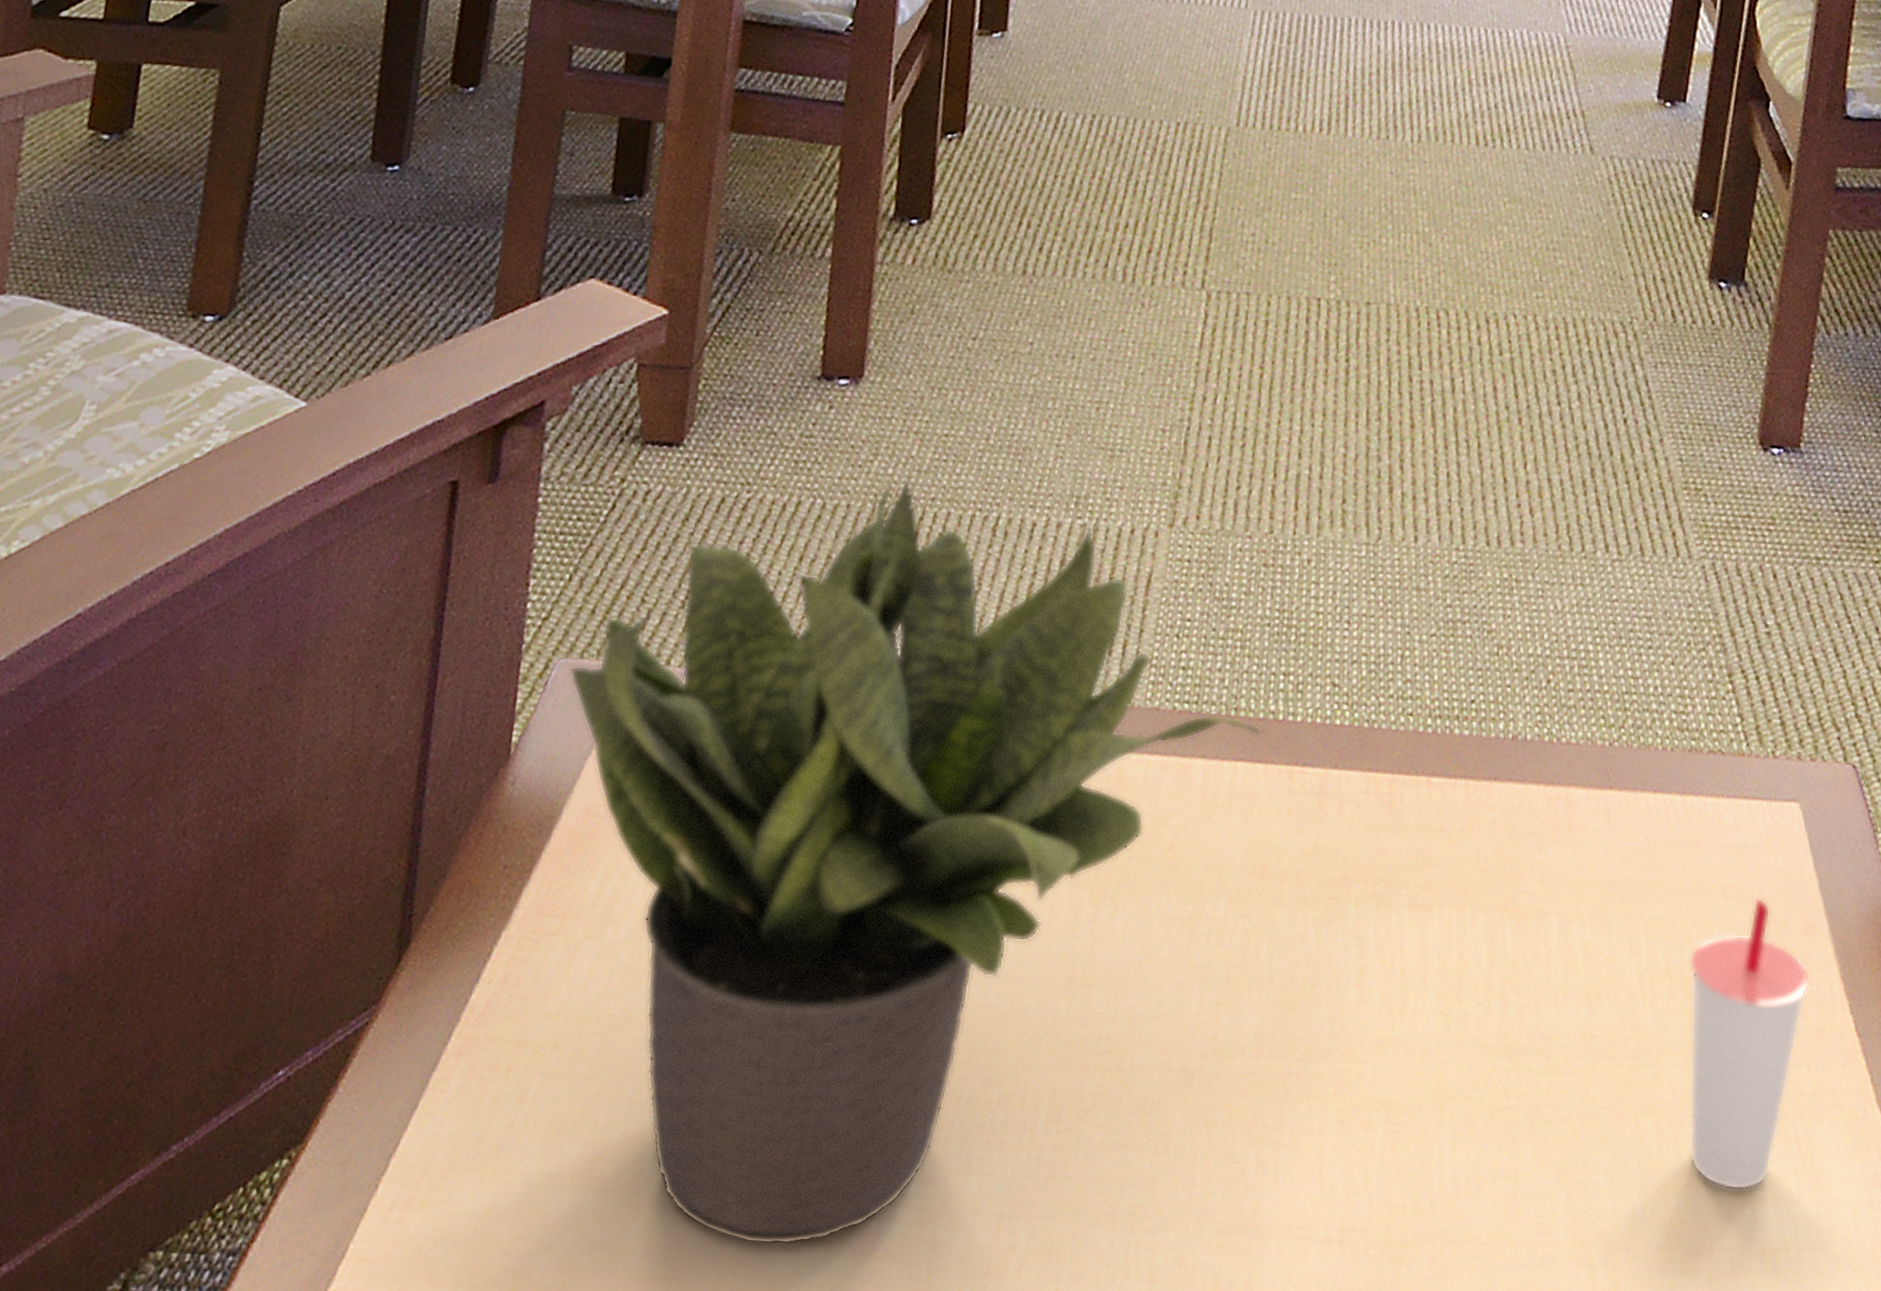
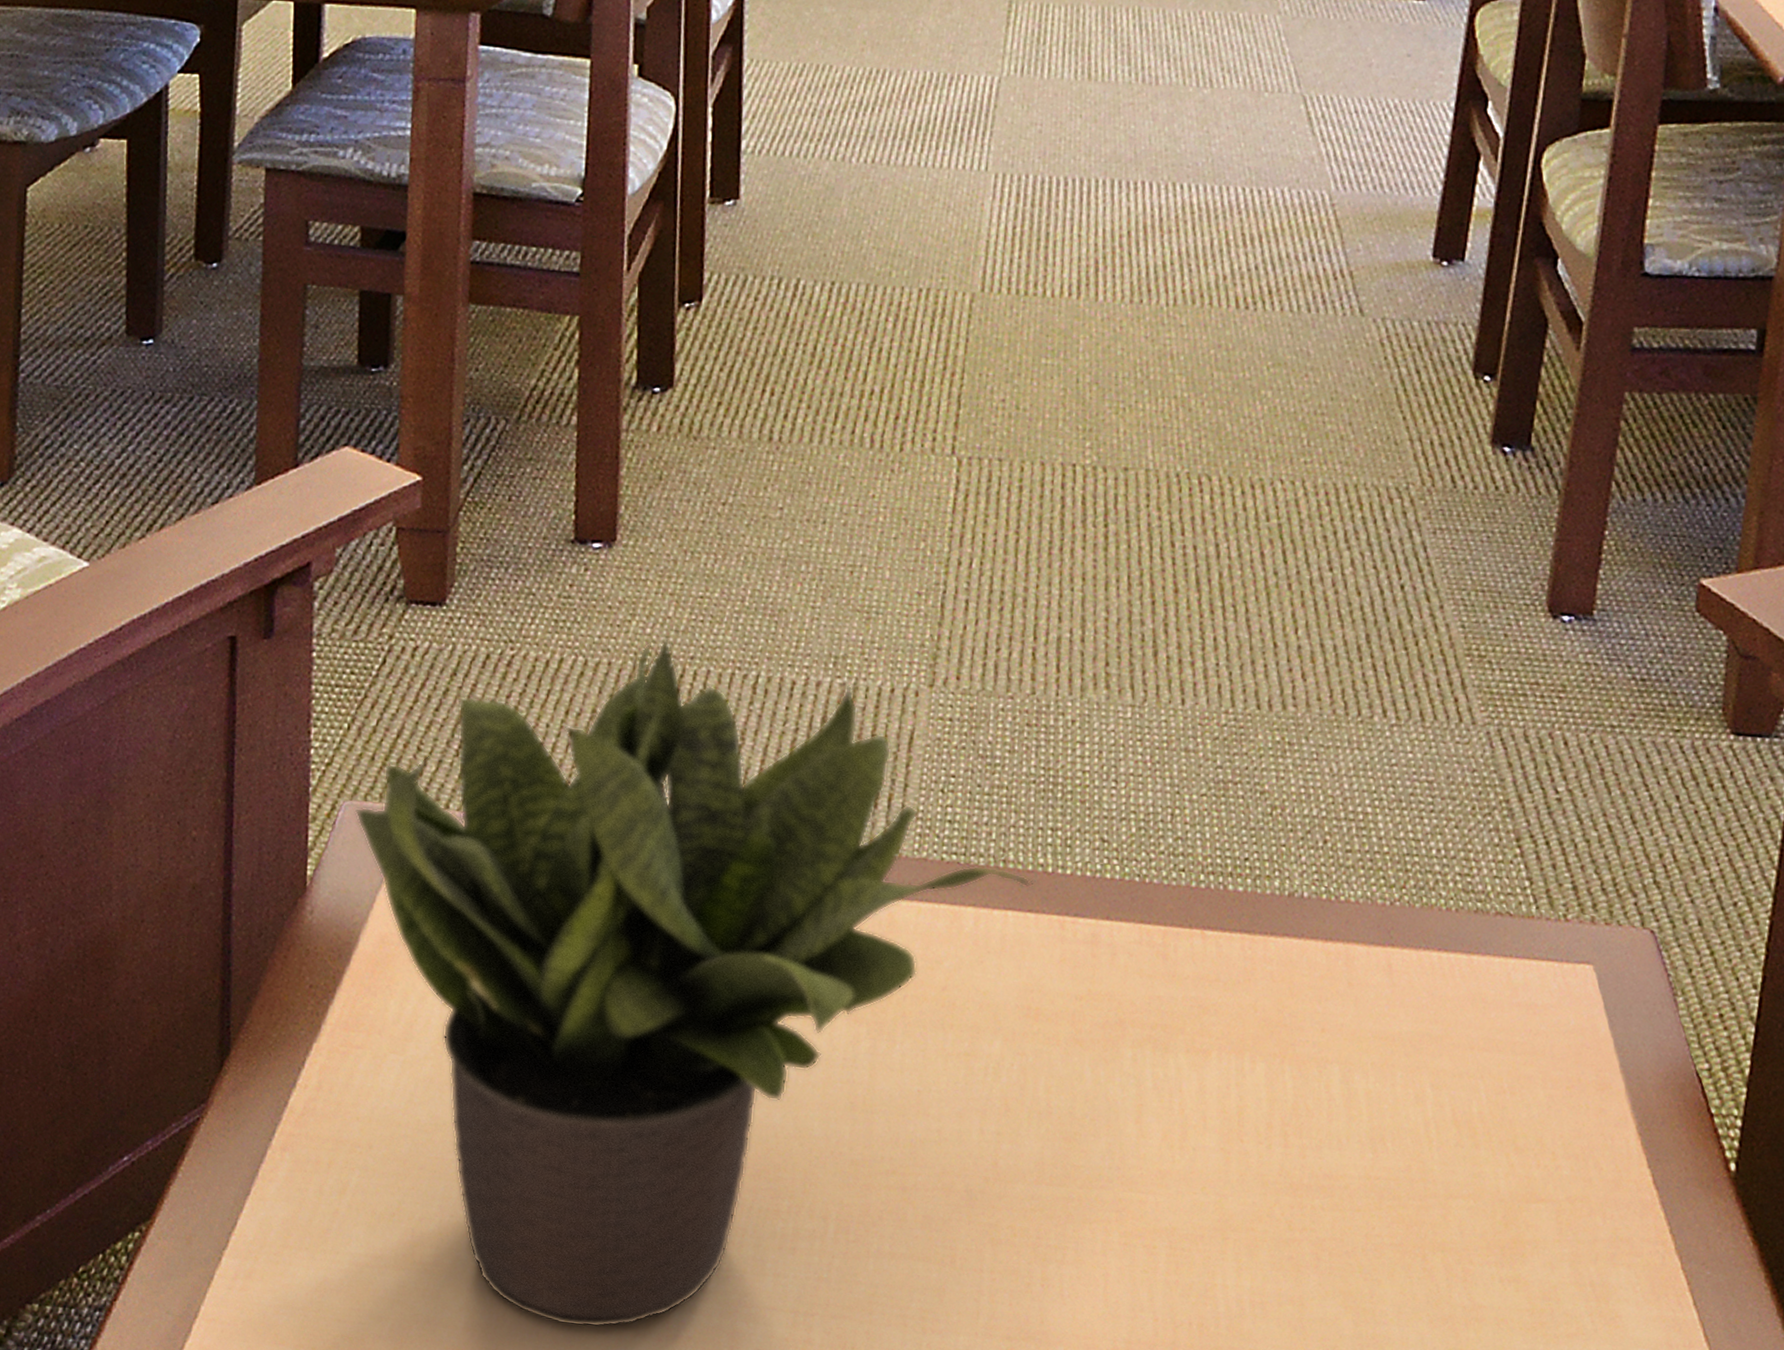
cup: present [1689,898,1811,1191] -> none [1477,1055,1606,1327]

